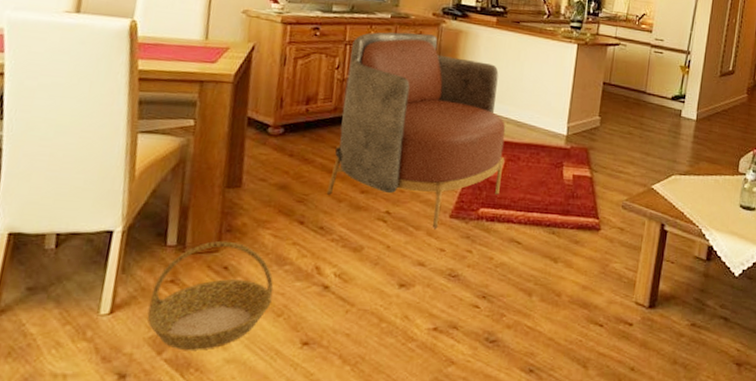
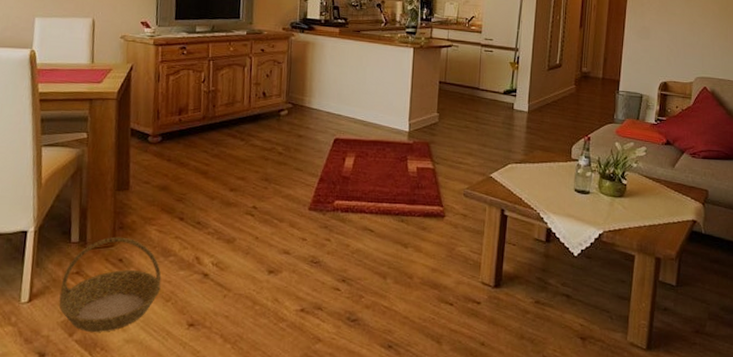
armchair: present [326,32,506,229] -> none [201,46,354,220]

